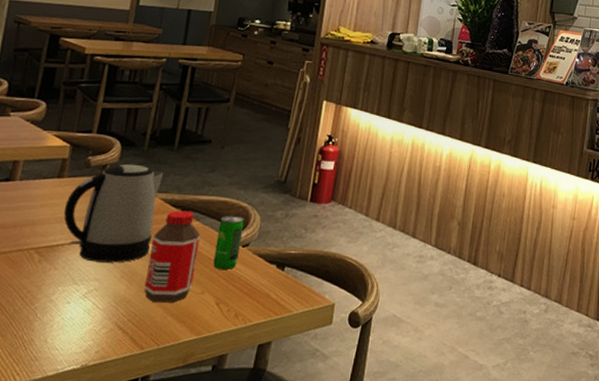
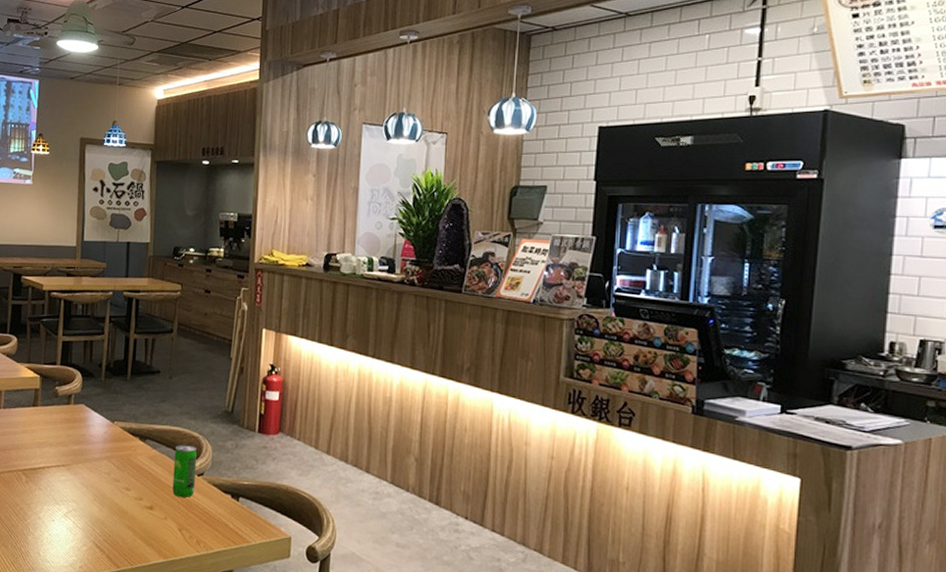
kettle: present [63,164,164,263] -> none [41,393,121,487]
bottle: present [144,210,201,303] -> none [114,438,159,526]

